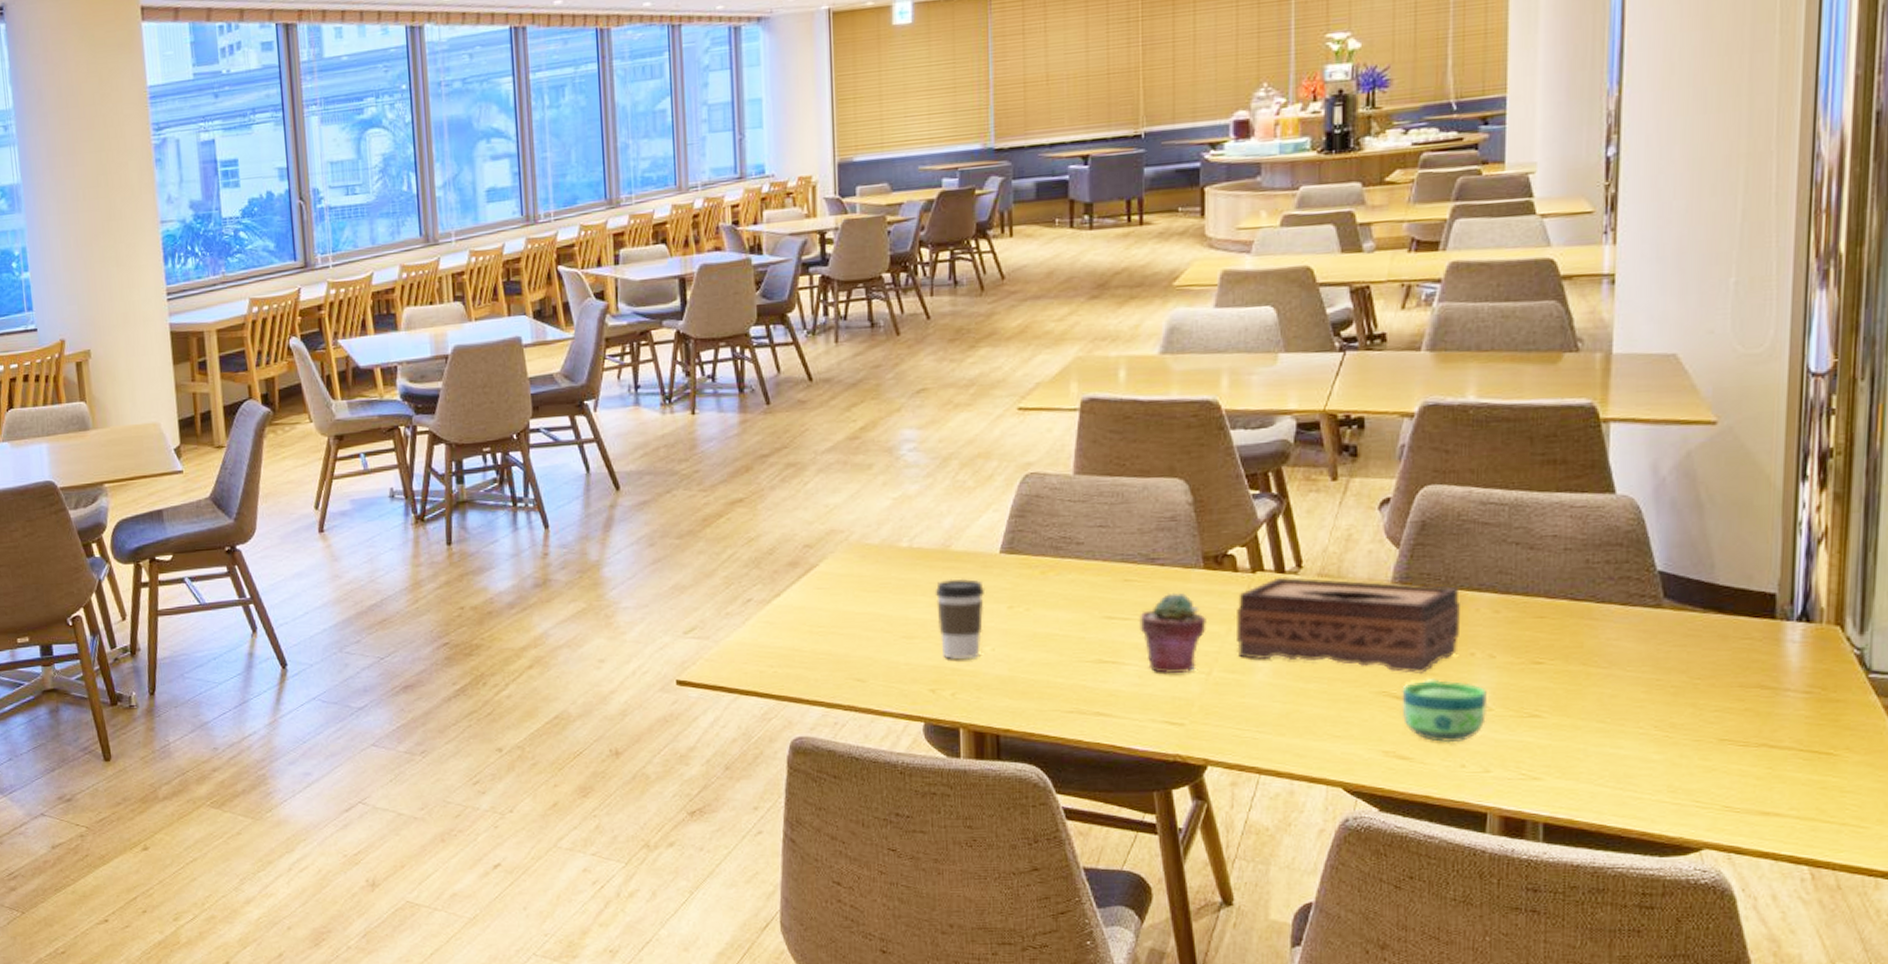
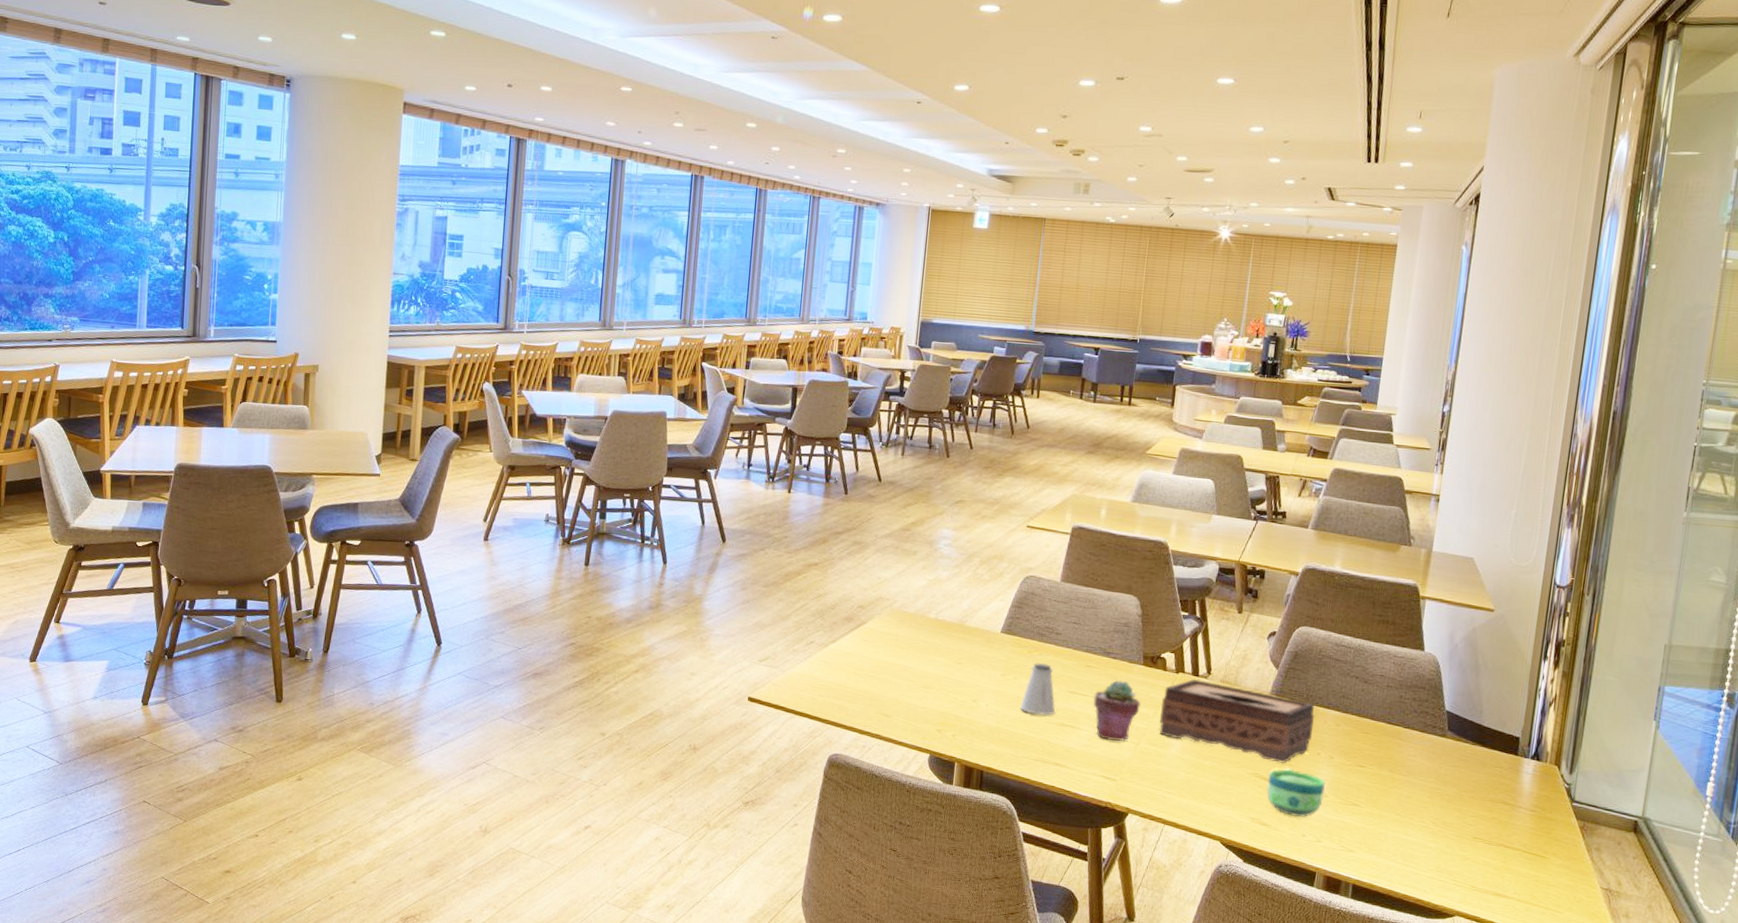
coffee cup: present [935,578,986,659] -> none [949,647,987,711]
saltshaker: none [1038,584,1089,653] -> present [1019,662,1056,715]

